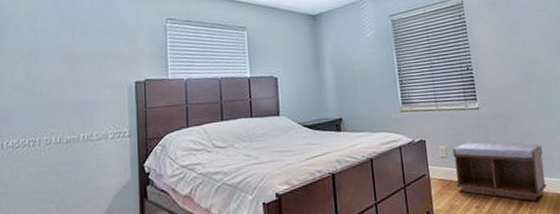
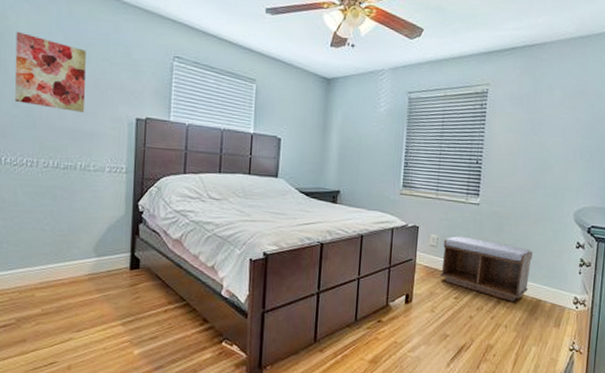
wall art: none [14,19,85,86] -> present [14,31,86,112]

